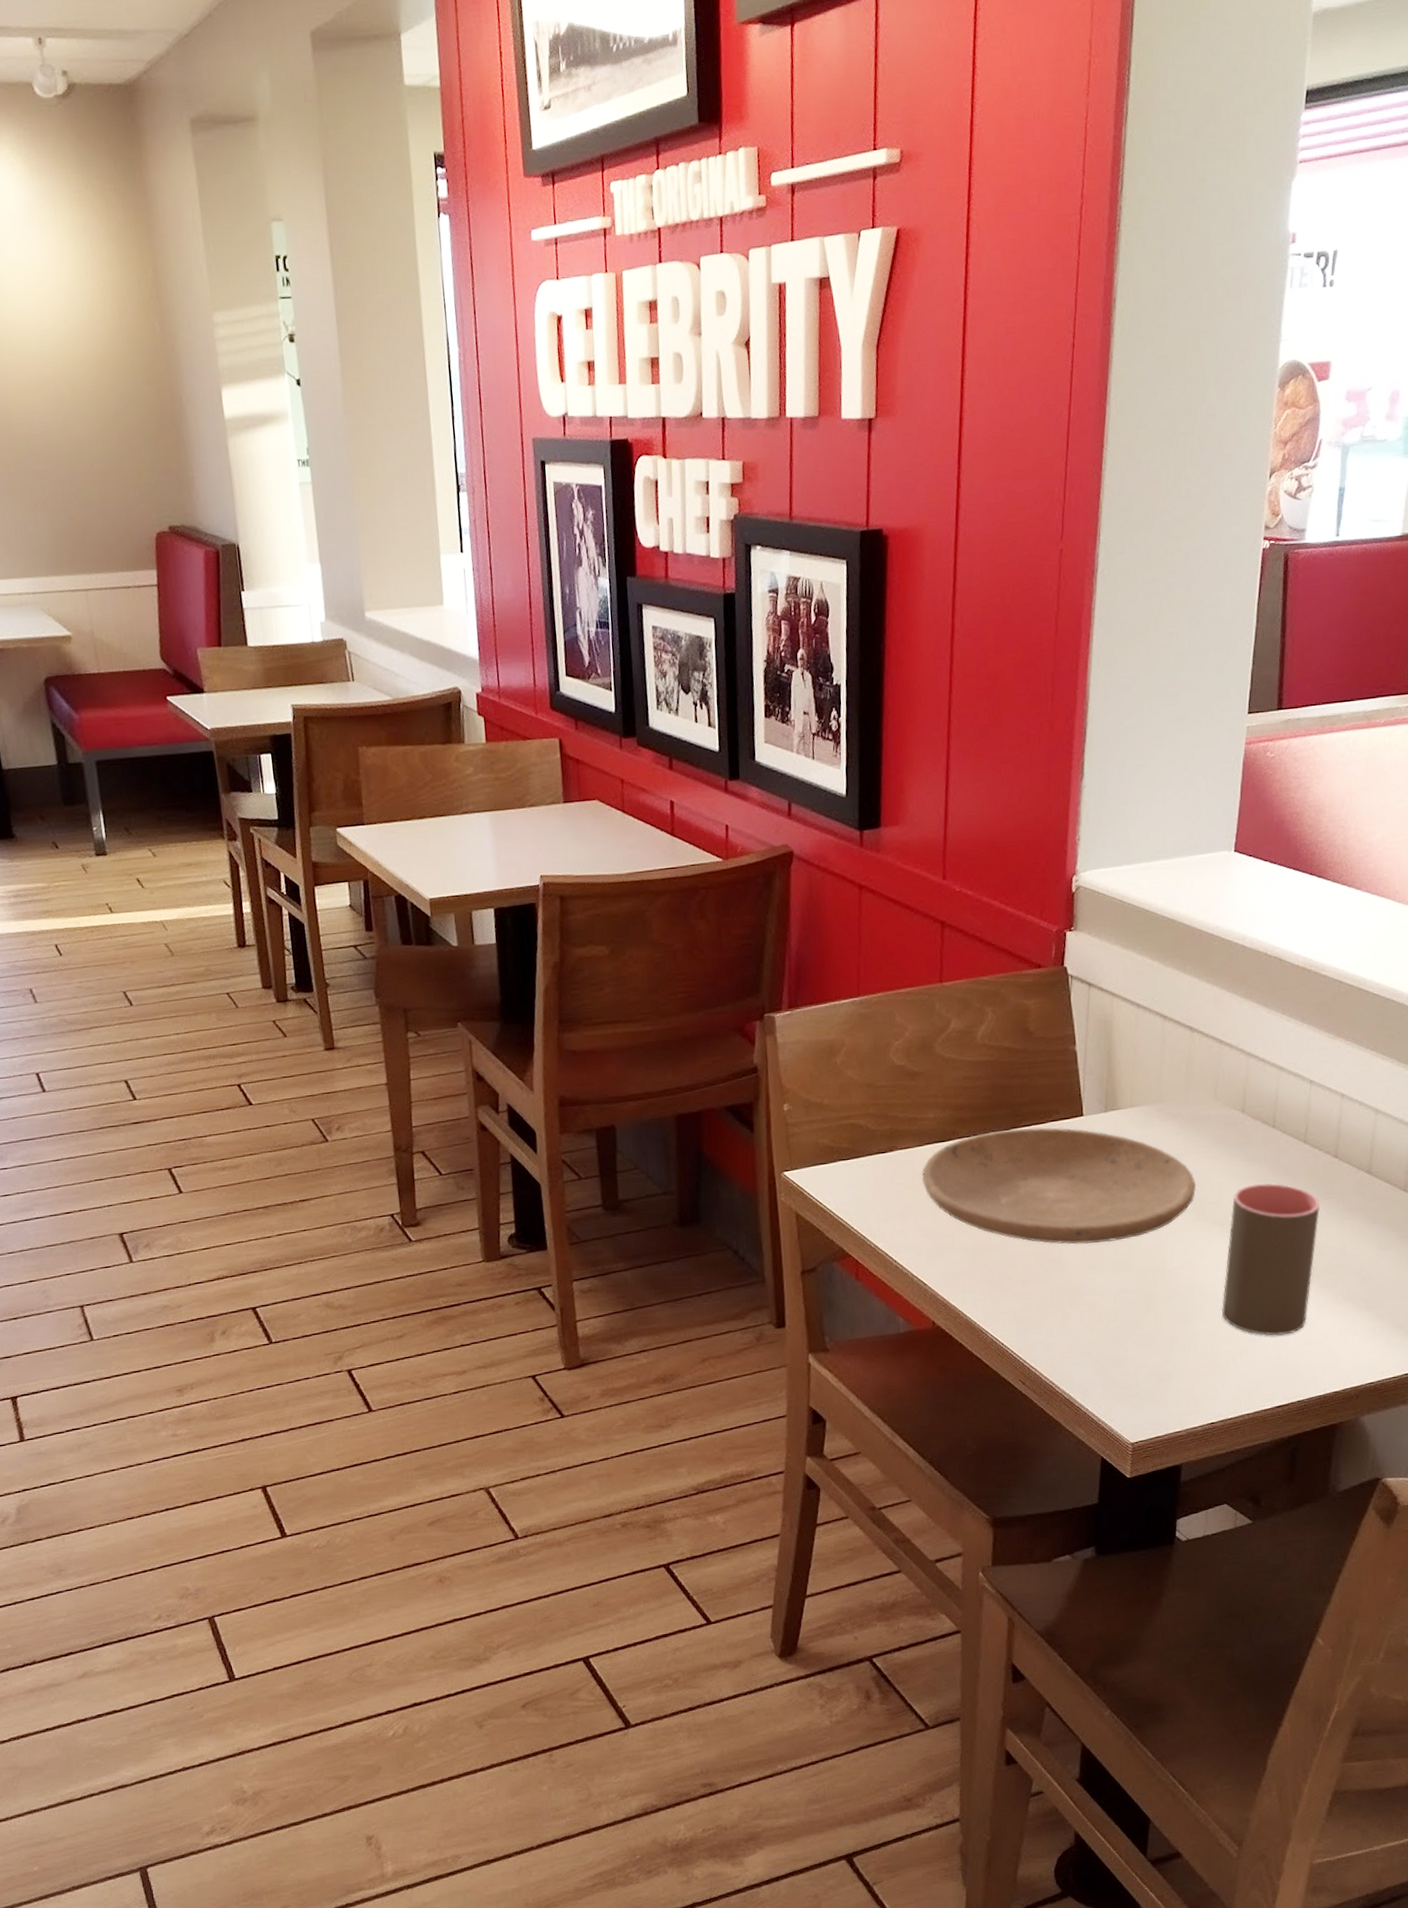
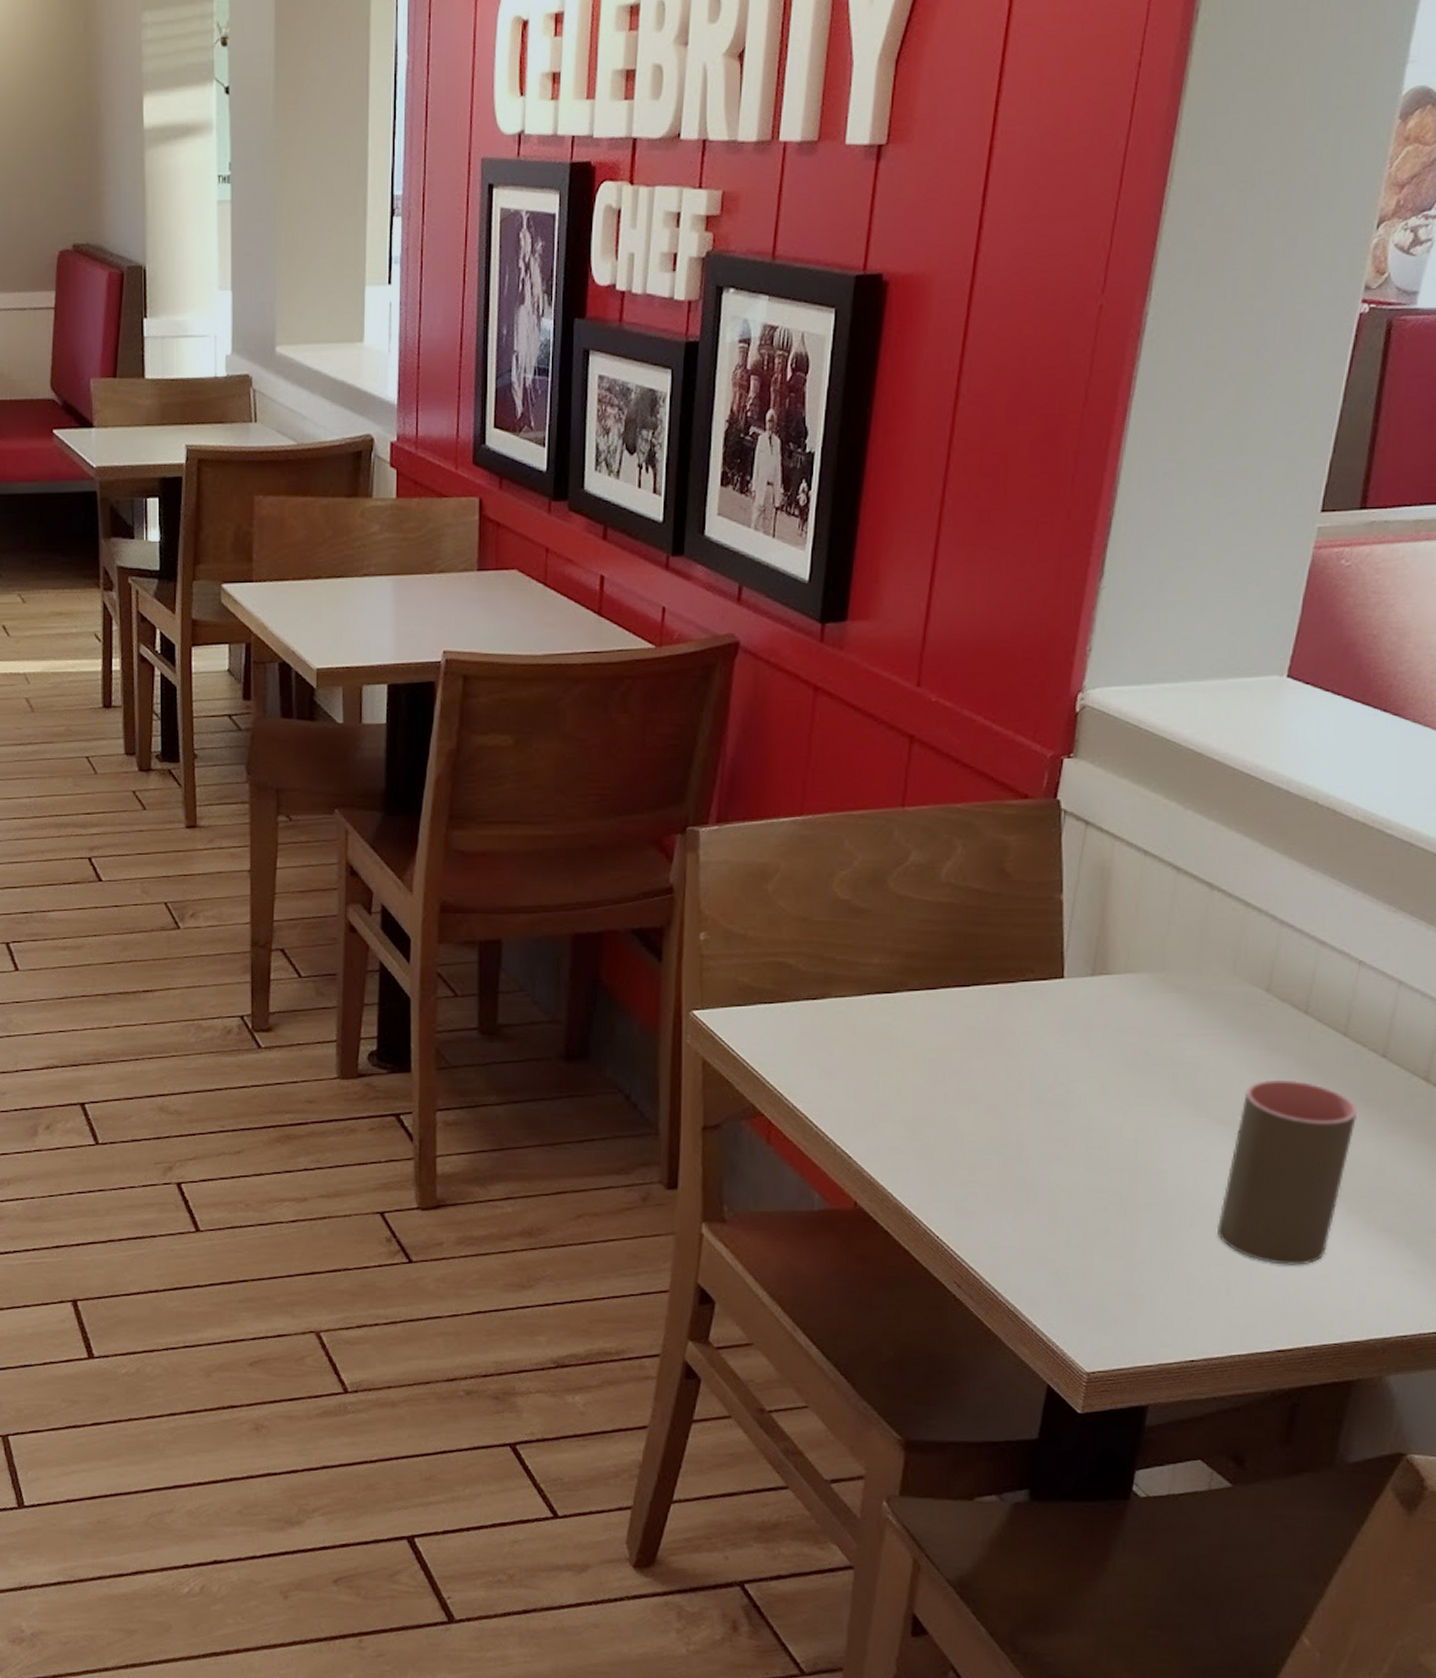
plate: present [922,1127,1197,1245] -> none [858,986,1200,1131]

